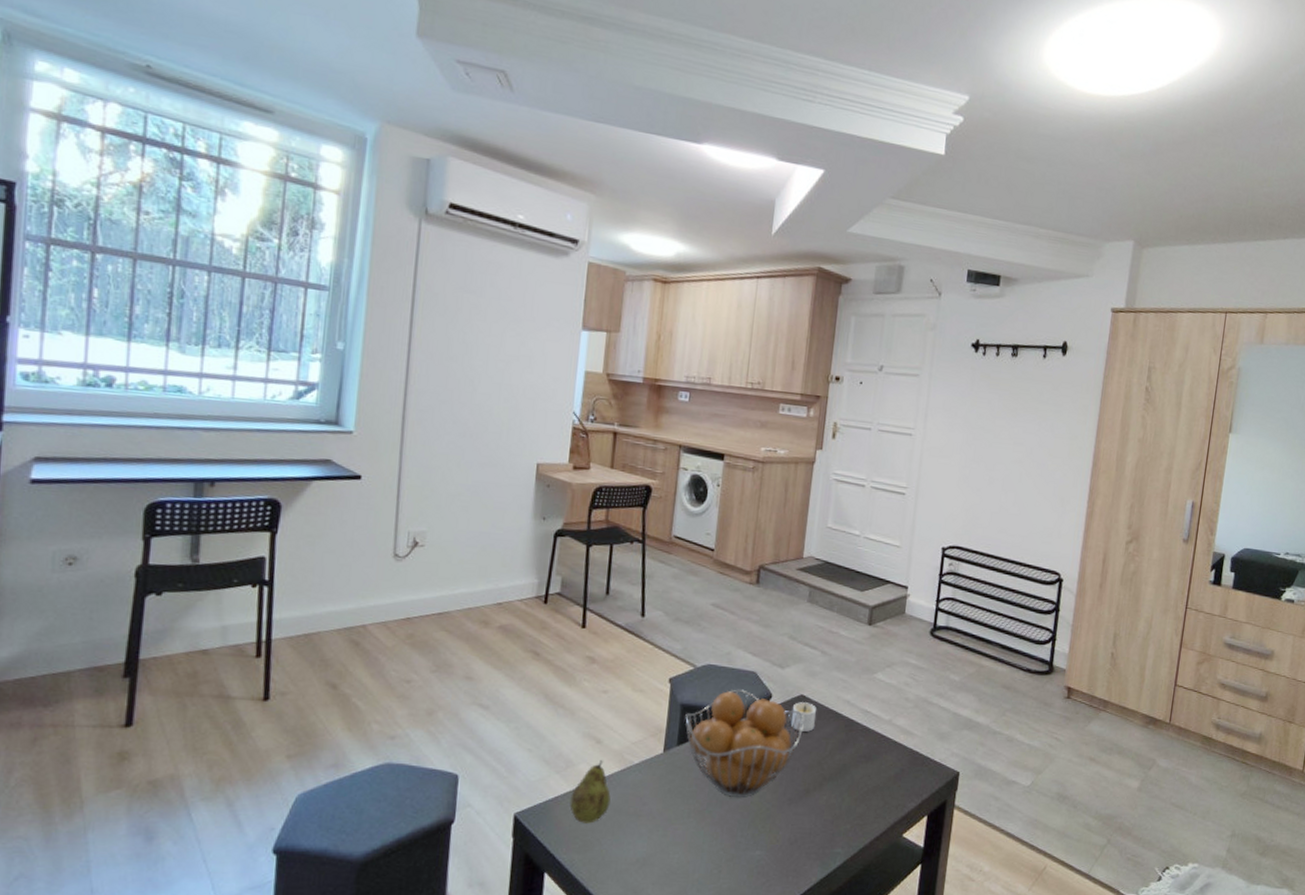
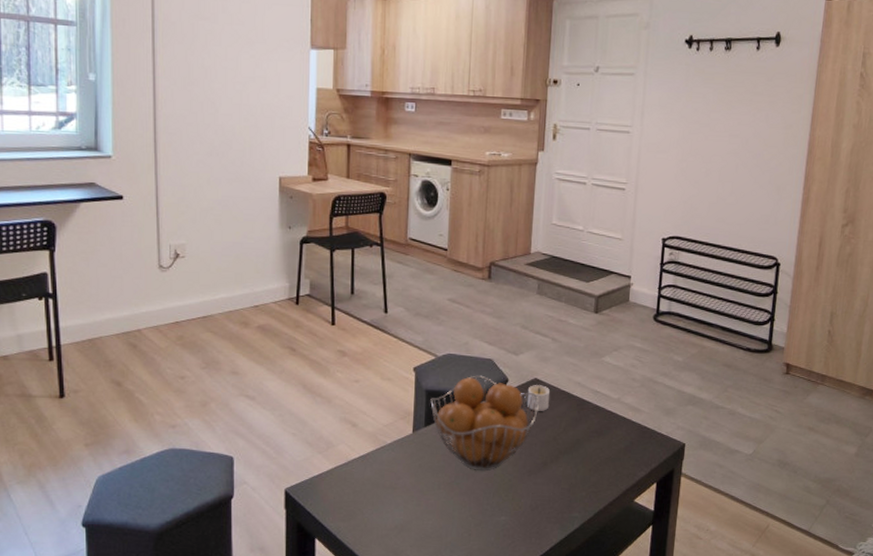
fruit: present [570,760,611,824] -> none [333,441,368,496]

